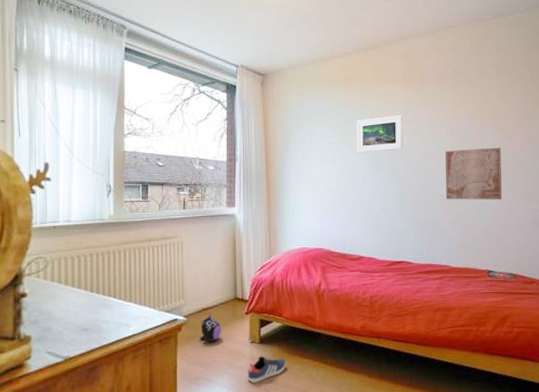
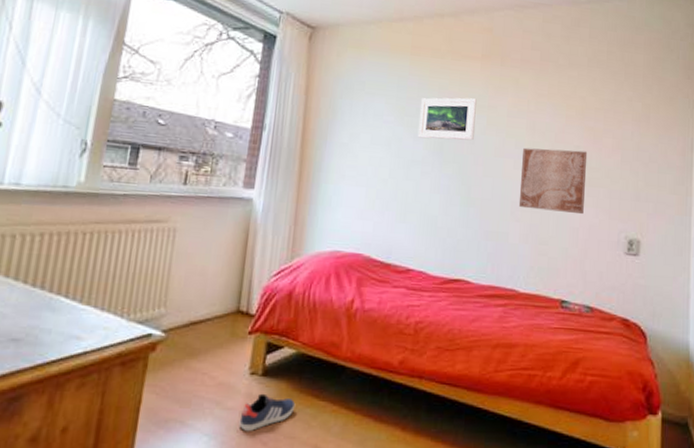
plush toy: present [200,313,222,342] -> none [180,328,213,369]

